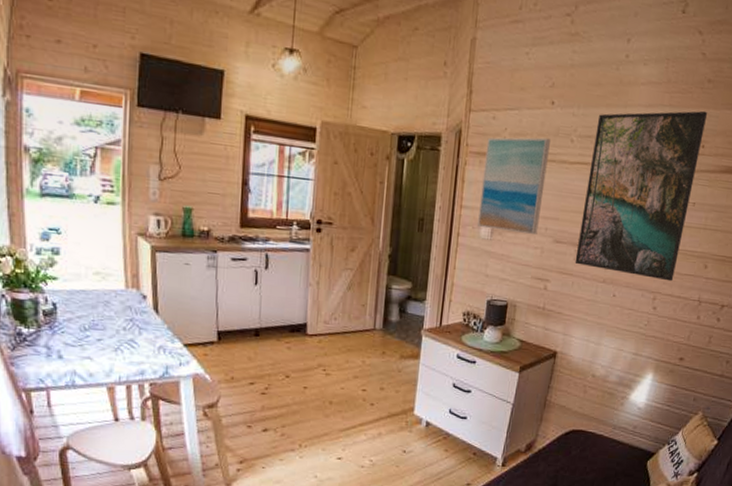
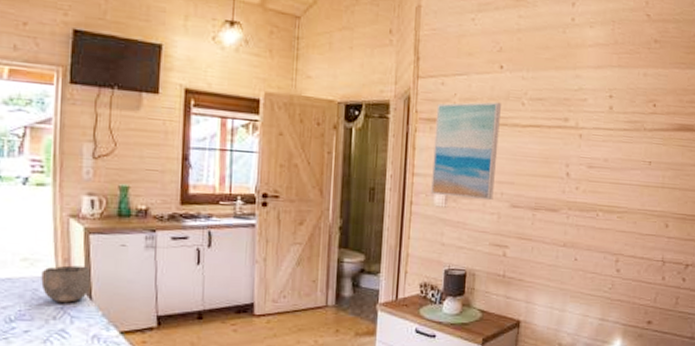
bowl: none [112,280,157,315] -> present [41,265,91,303]
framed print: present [574,110,708,282] -> none [533,70,657,242]

